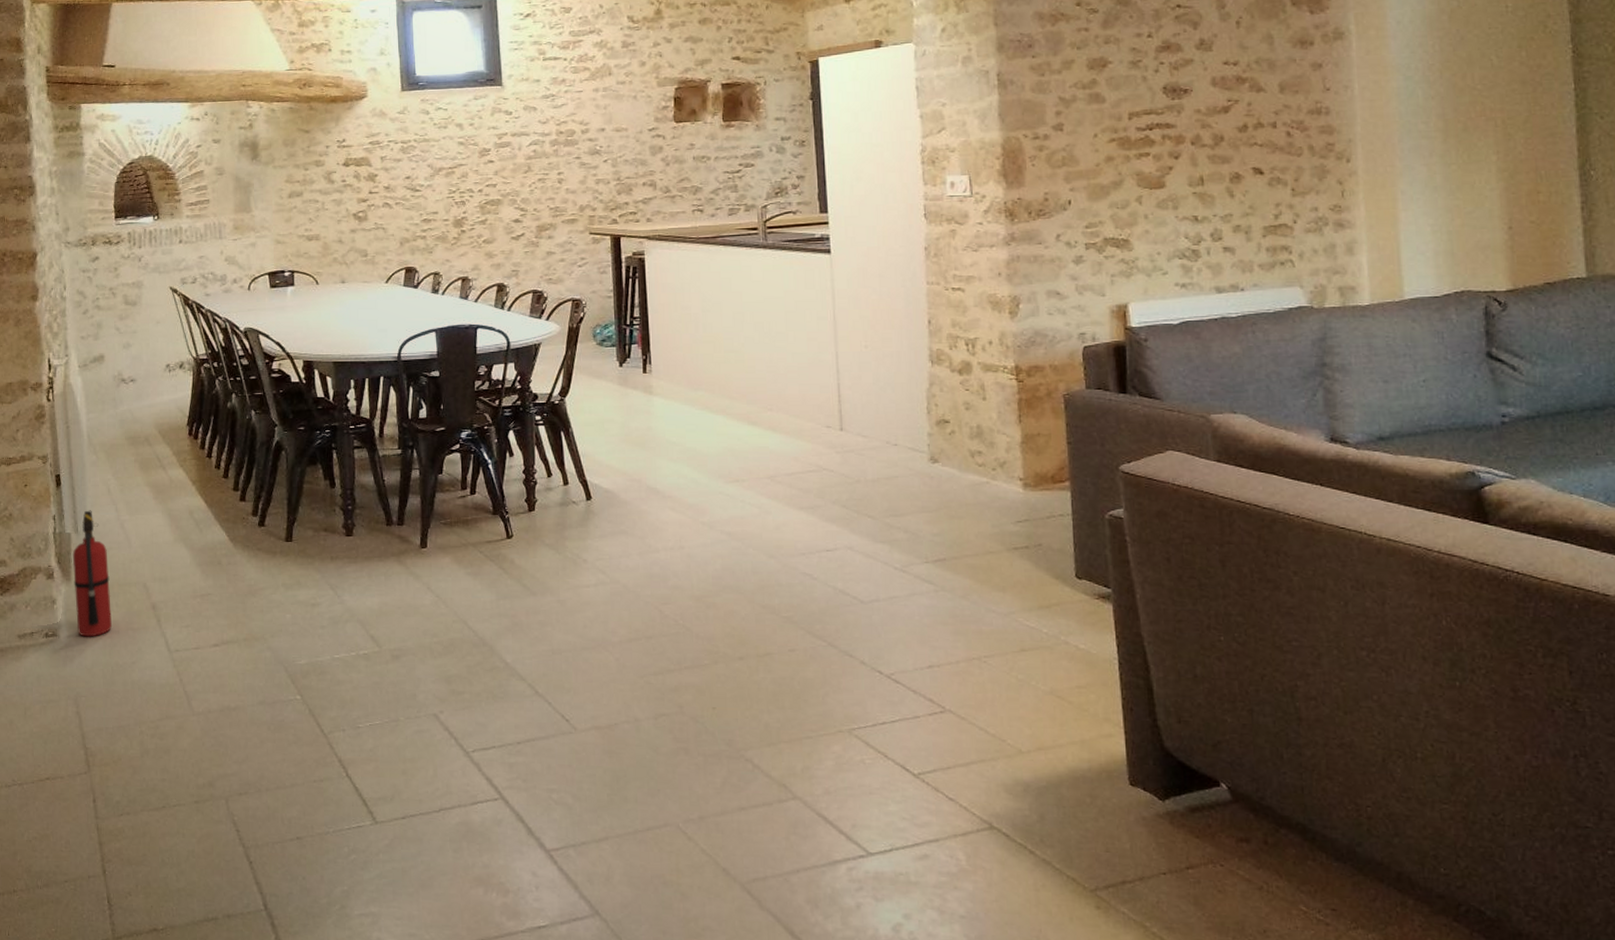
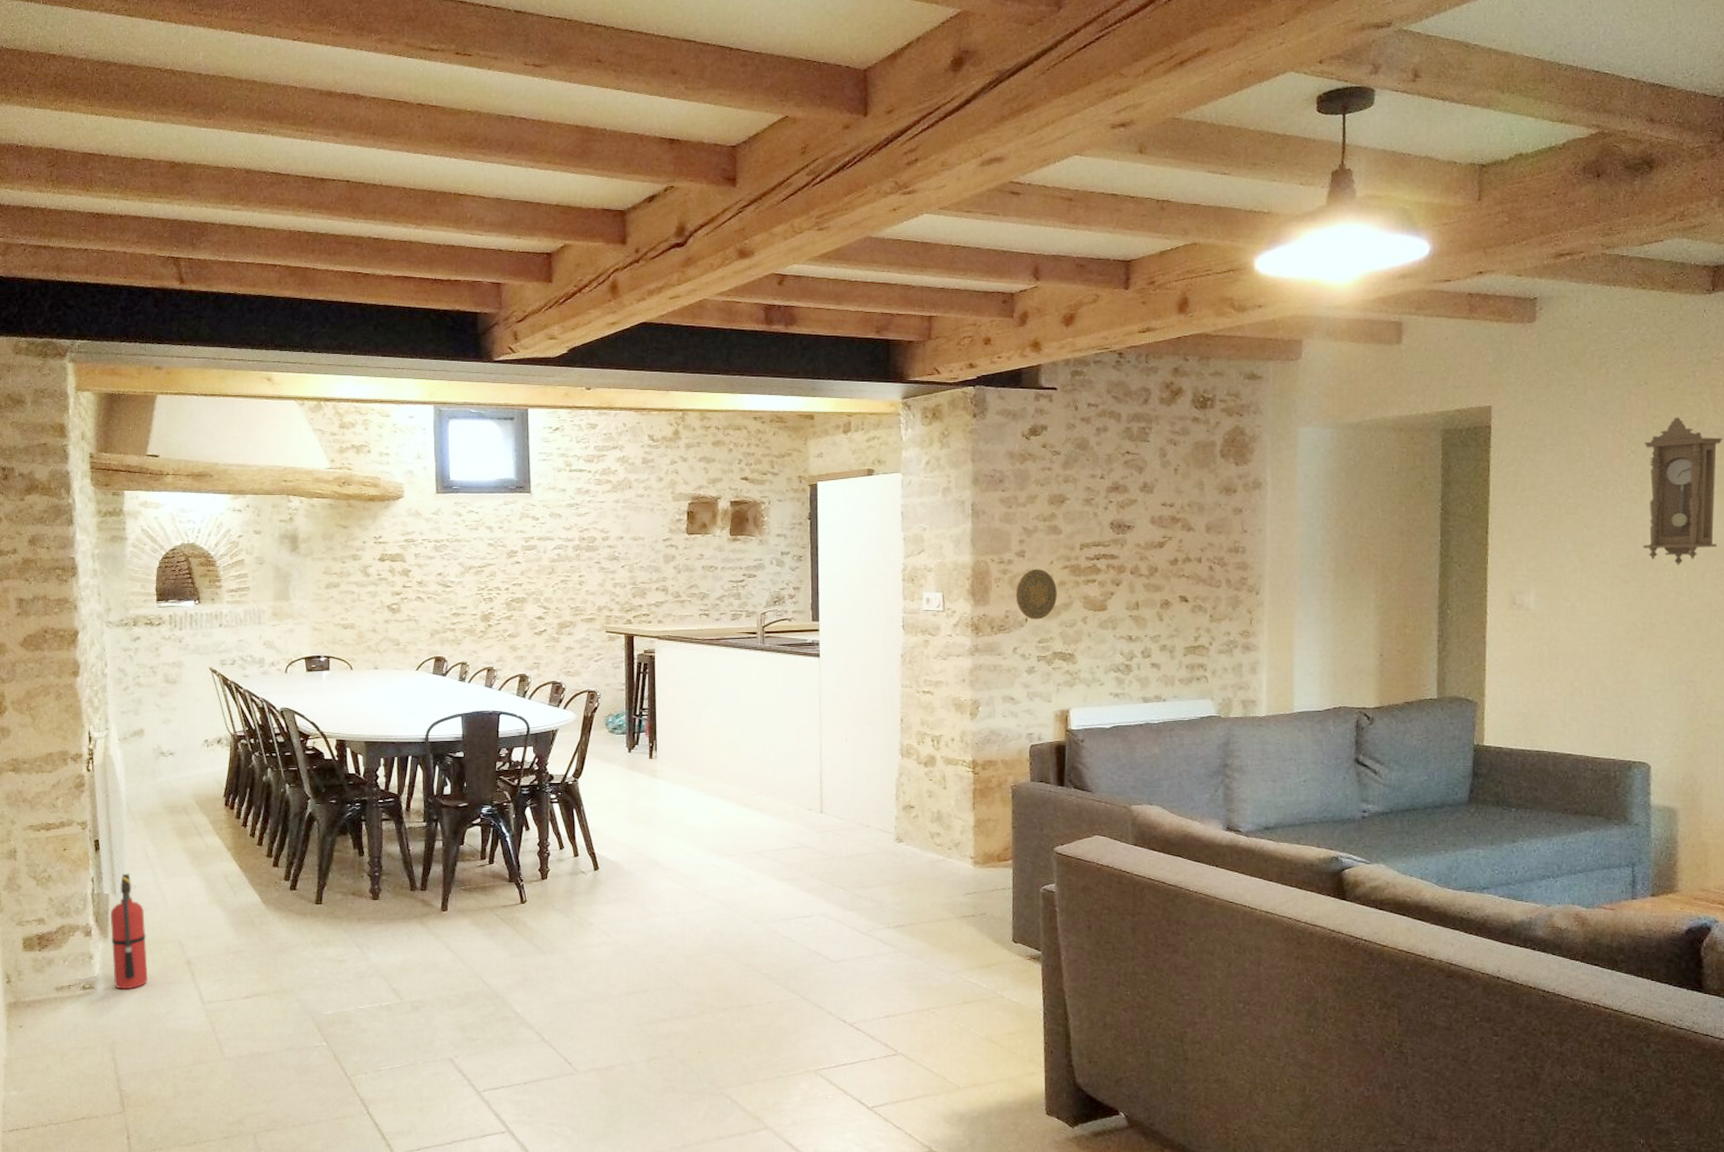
decorative plate: none [1055,143,1104,202] -> present [1015,568,1057,620]

